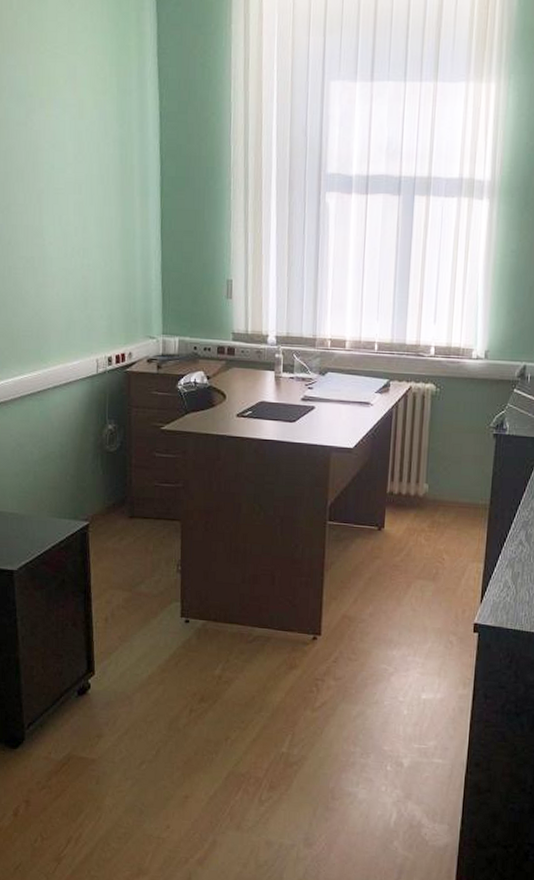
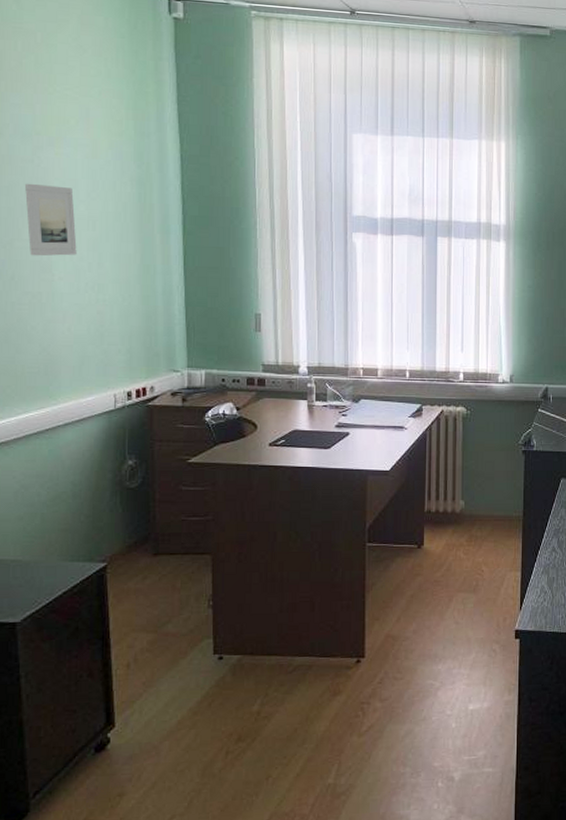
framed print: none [20,147,65,221] -> present [25,183,77,257]

